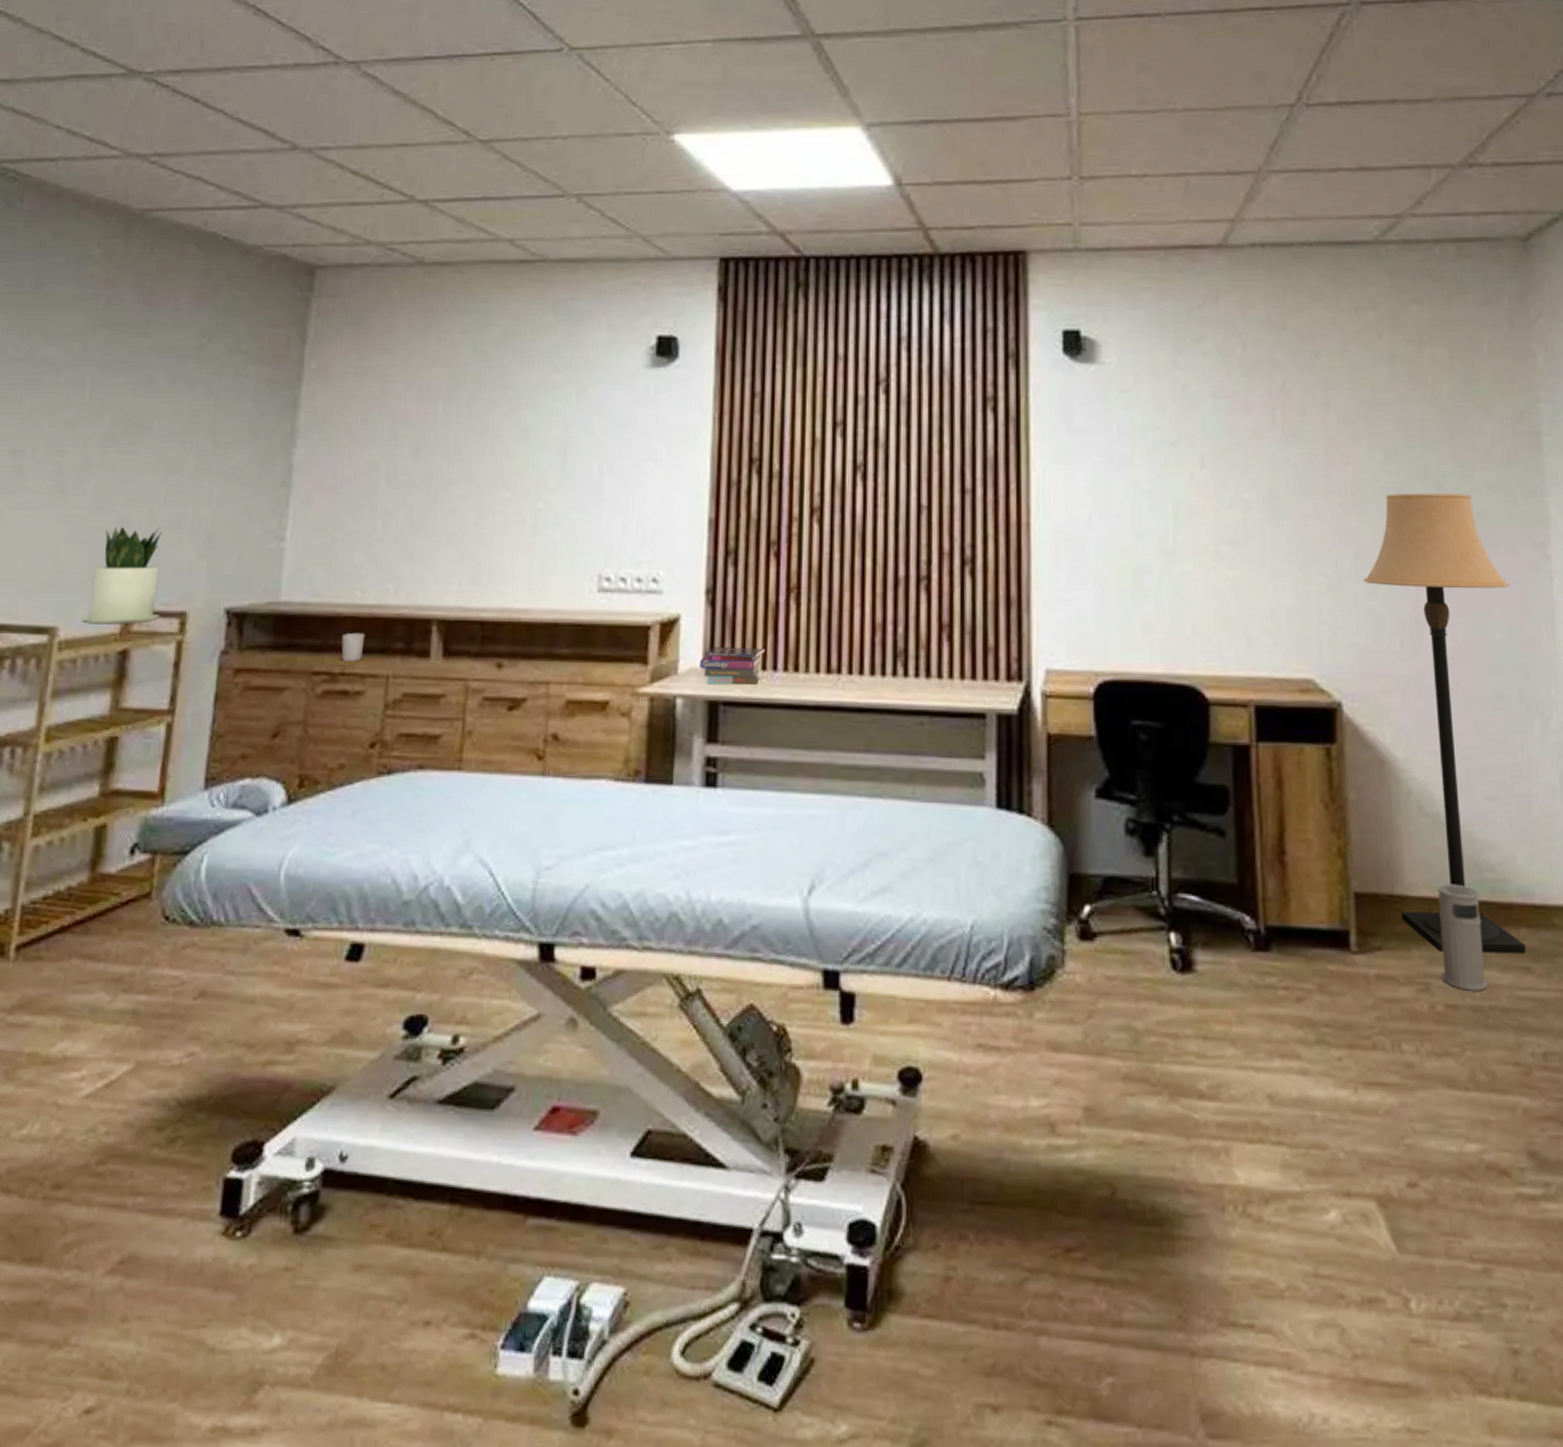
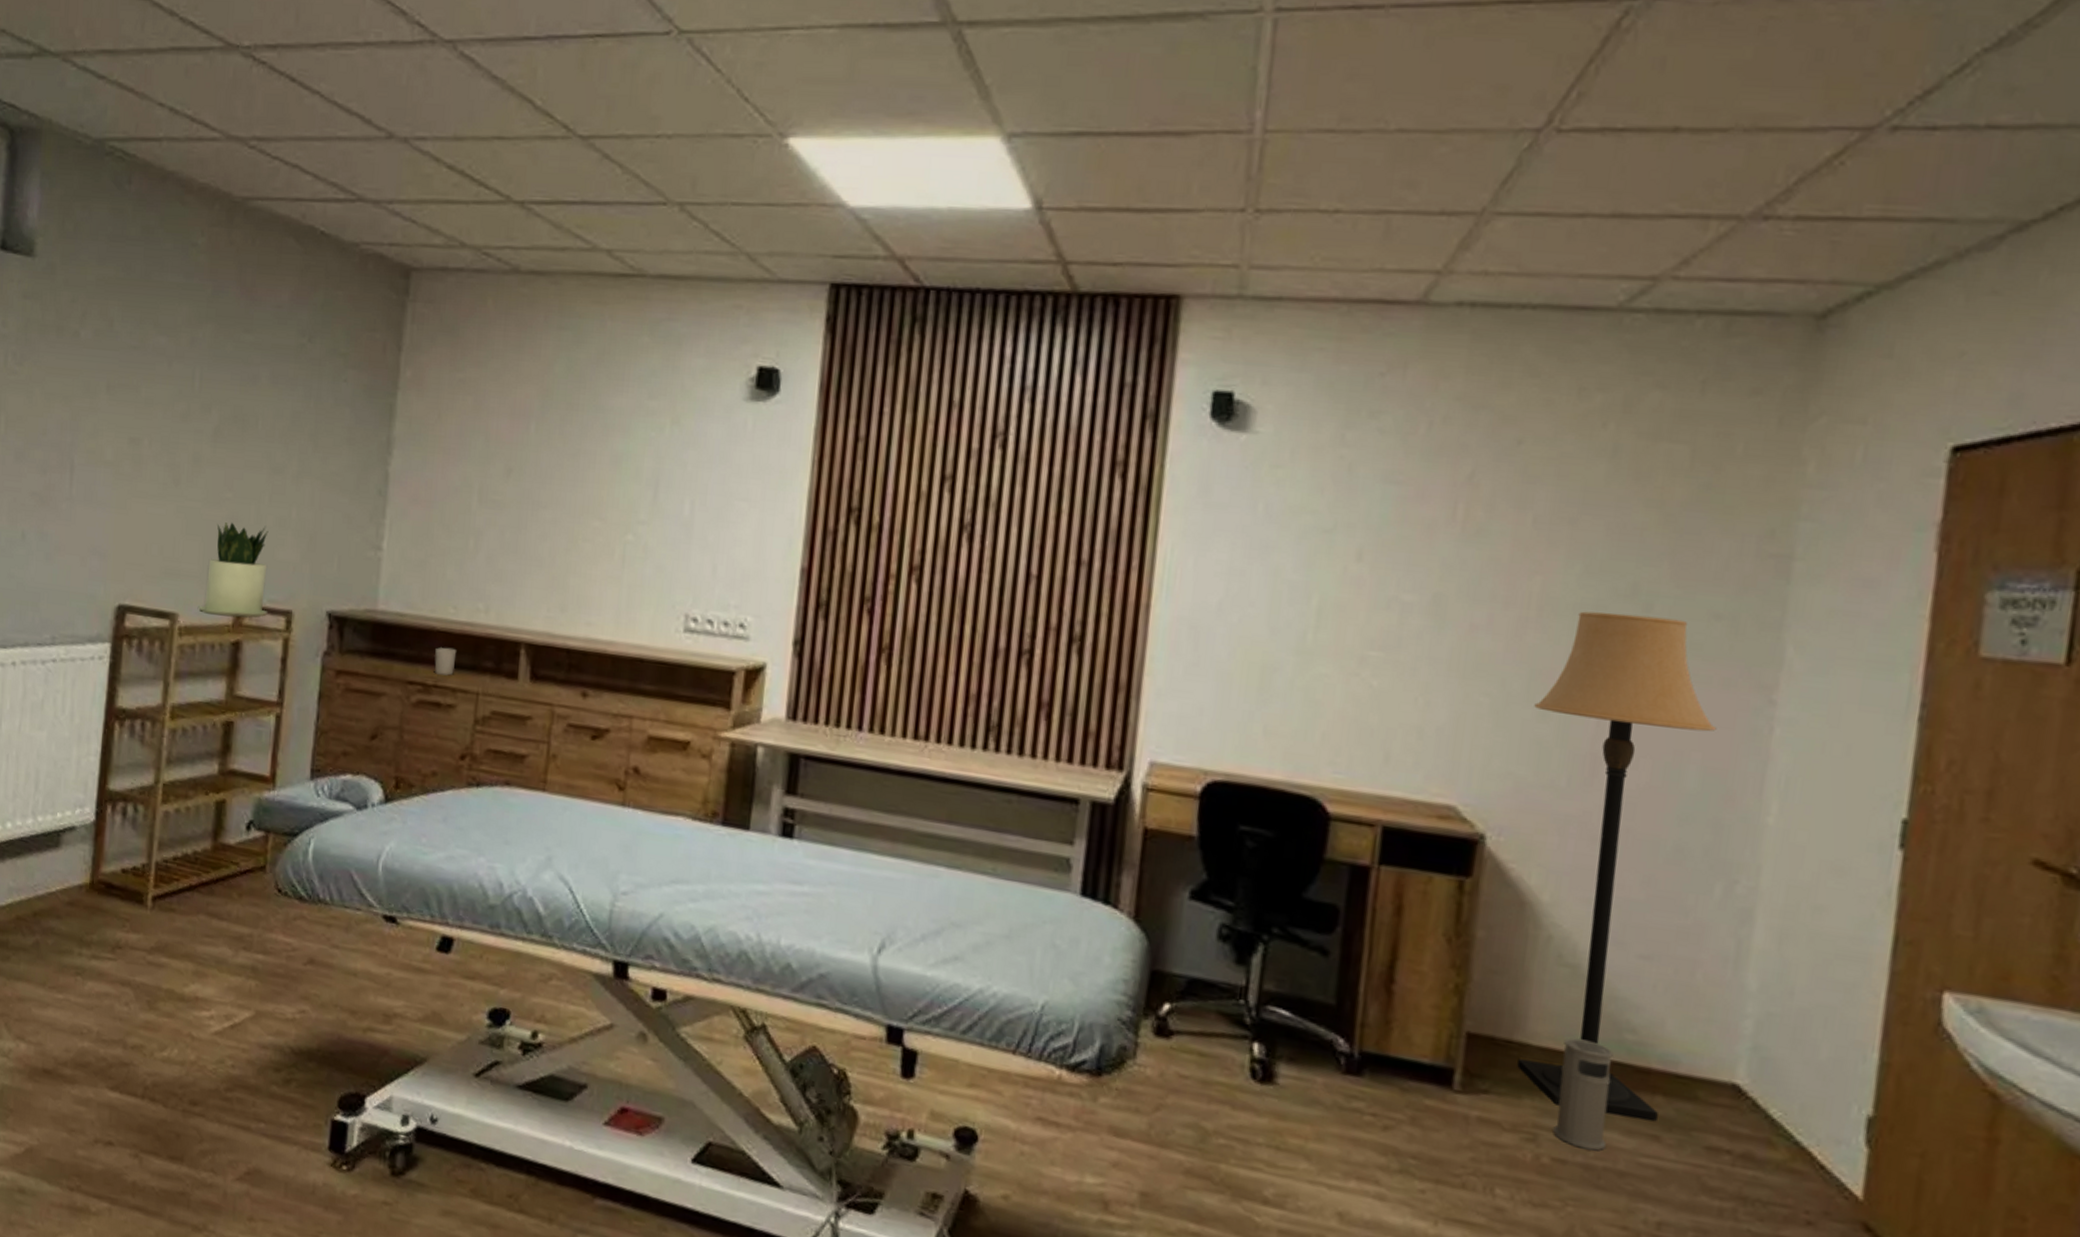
books: present [700,647,765,686] -> none [783,699,851,742]

